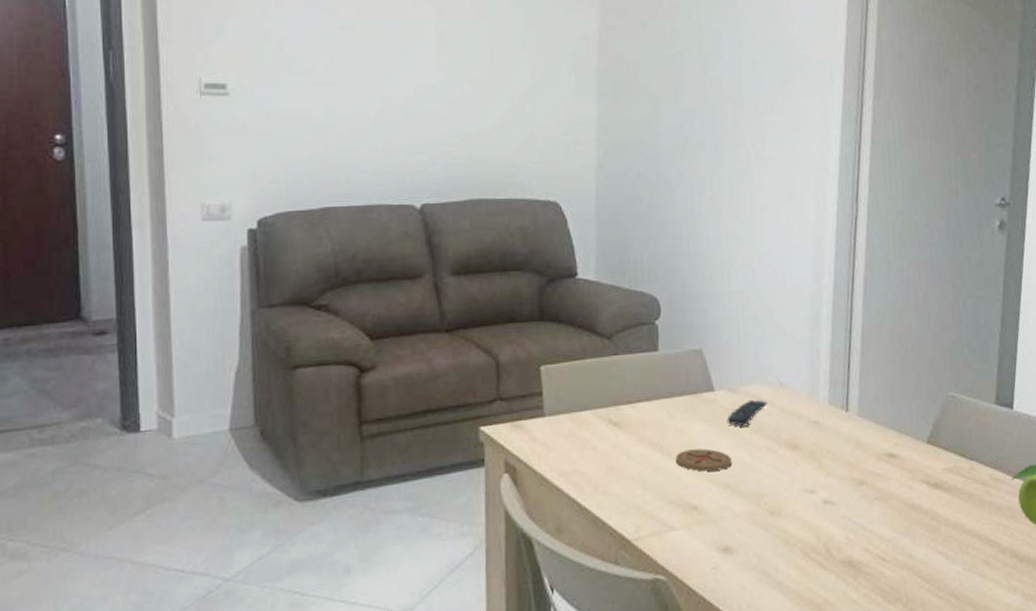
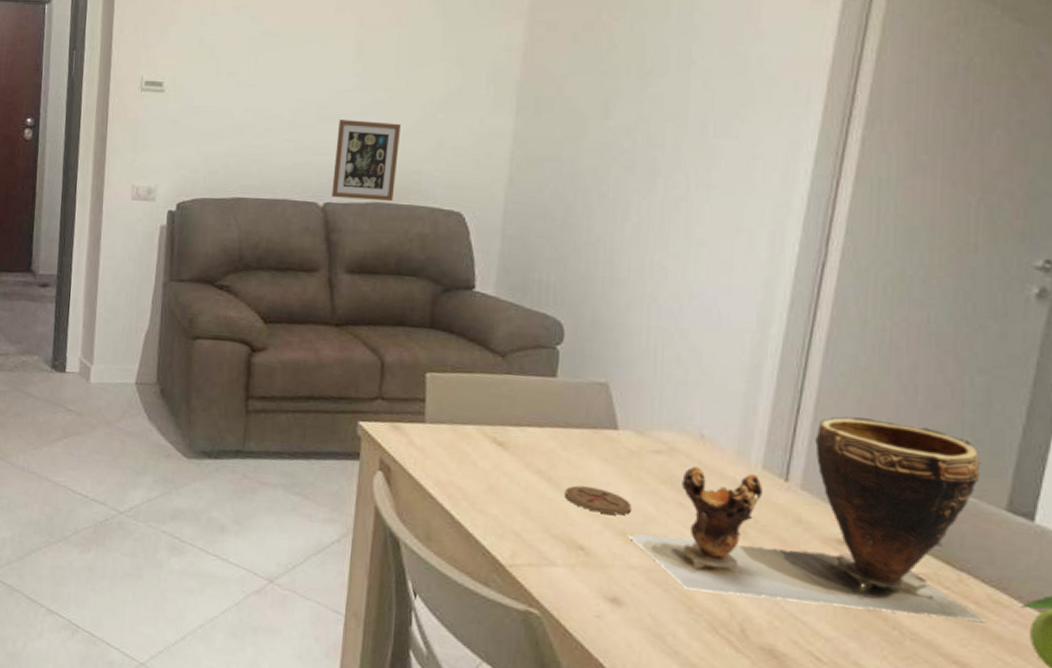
picture frame: none [427,115,492,198] -> present [331,120,402,201]
remote control: present [727,399,768,427] -> none [630,446,683,475]
clay pot: none [731,346,990,525] -> present [628,416,985,622]

